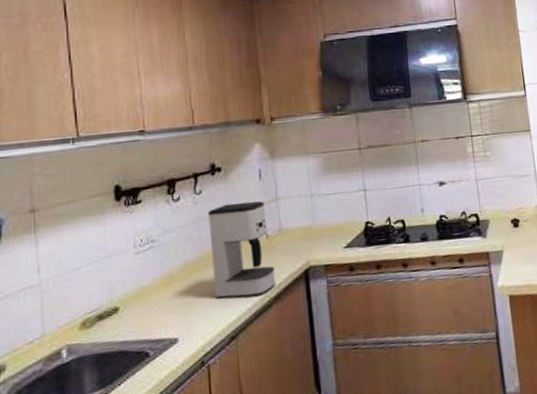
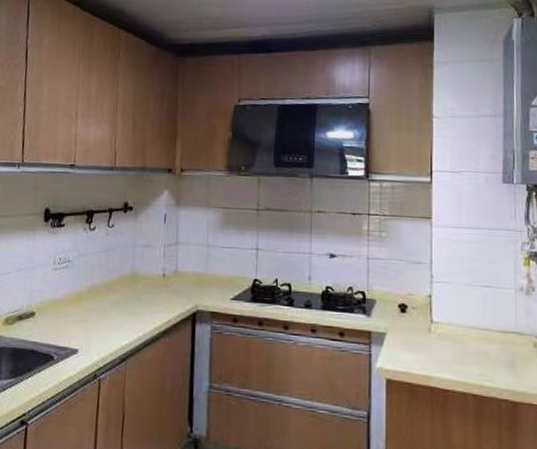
coffee maker: present [208,201,276,299] -> none [113,240,167,328]

